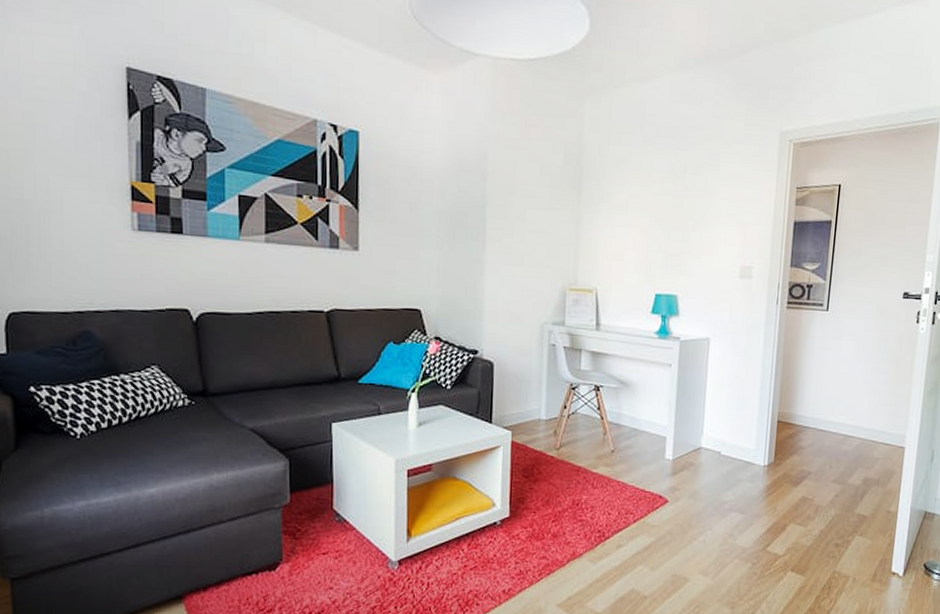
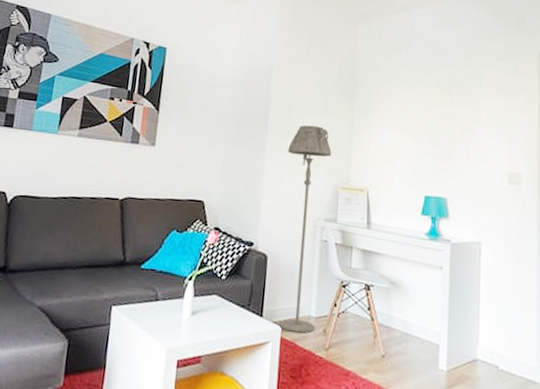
floor lamp: none [509,221,558,436] -> present [279,125,332,333]

